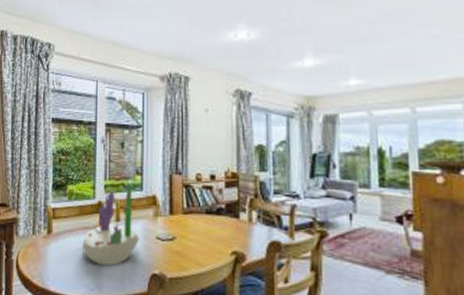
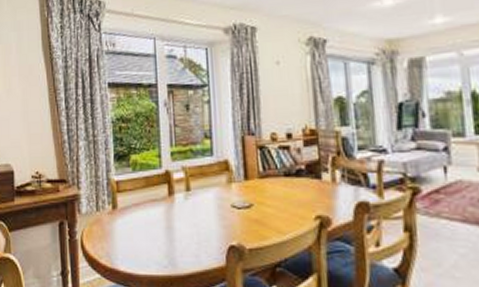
succulent planter: present [83,185,139,266] -> none [151,151,213,239]

